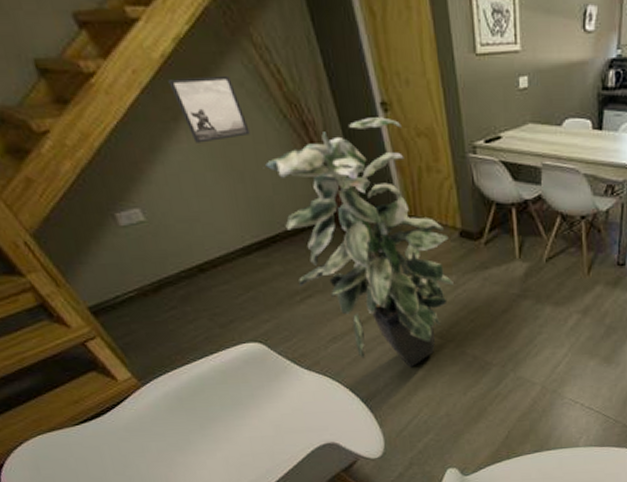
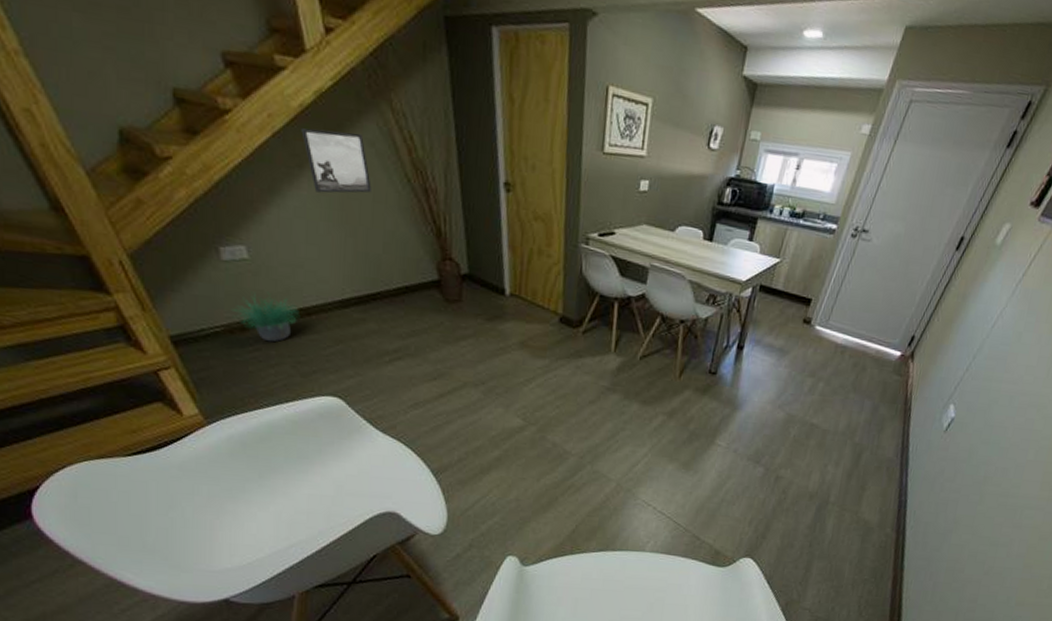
potted plant: none [141,250,205,299] -> present [232,291,299,343]
indoor plant: present [263,117,454,368] -> none [377,194,549,446]

